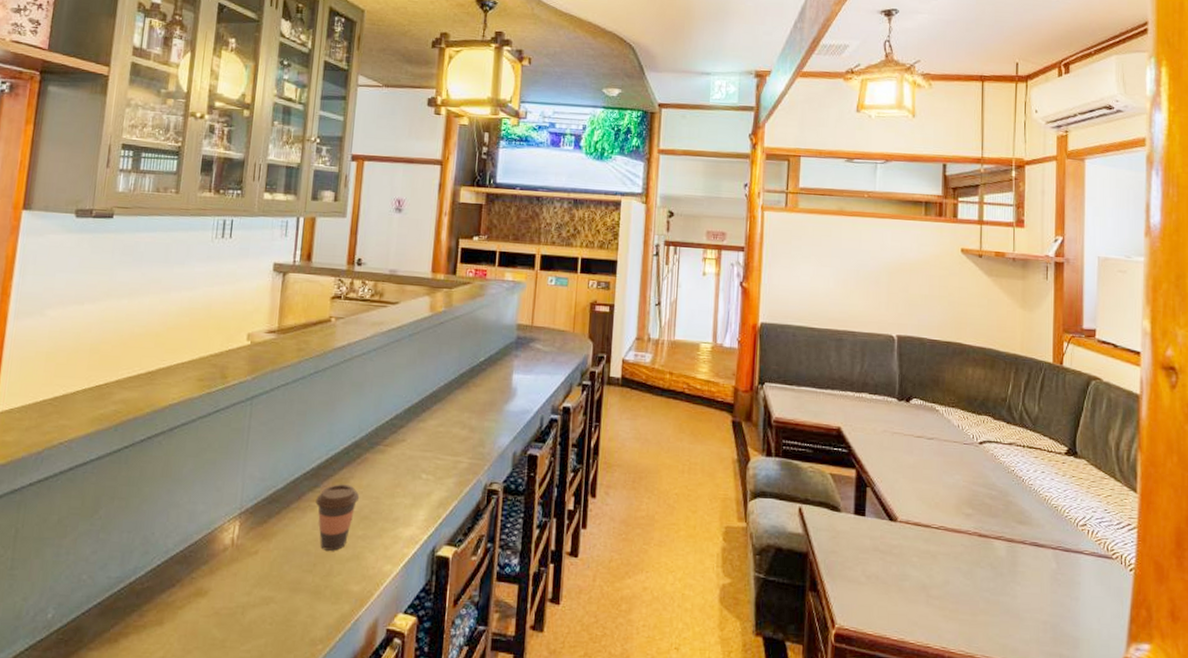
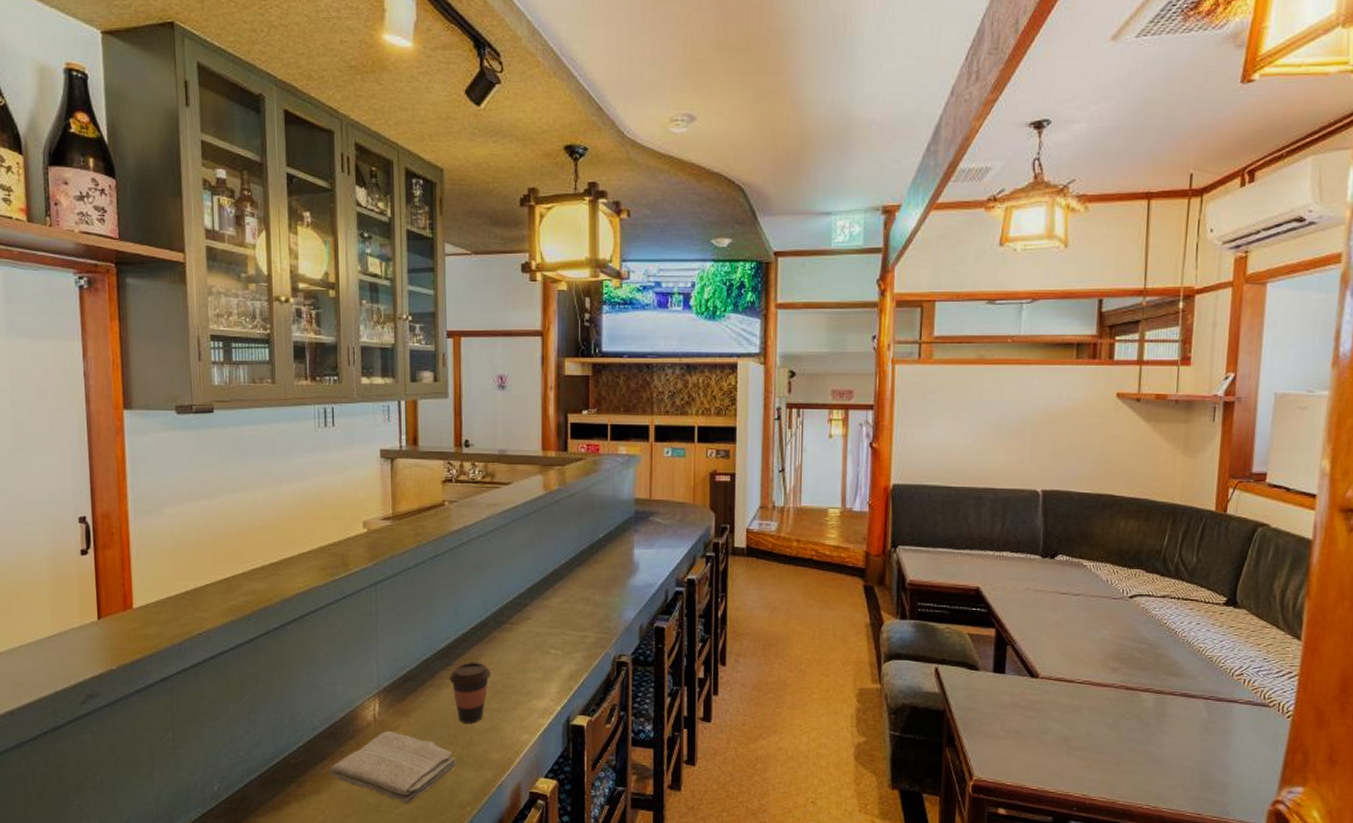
washcloth: none [176,557,313,640] -> present [330,731,457,804]

